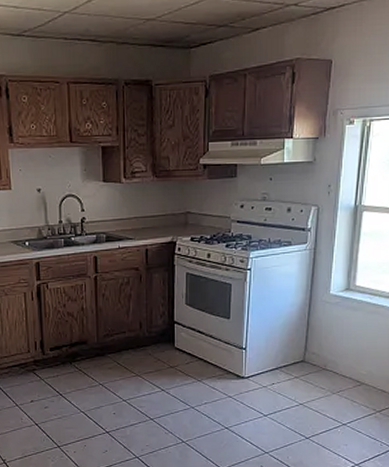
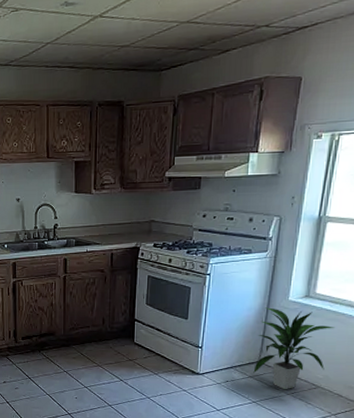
indoor plant: none [299,302,375,389] -> present [253,307,335,390]

